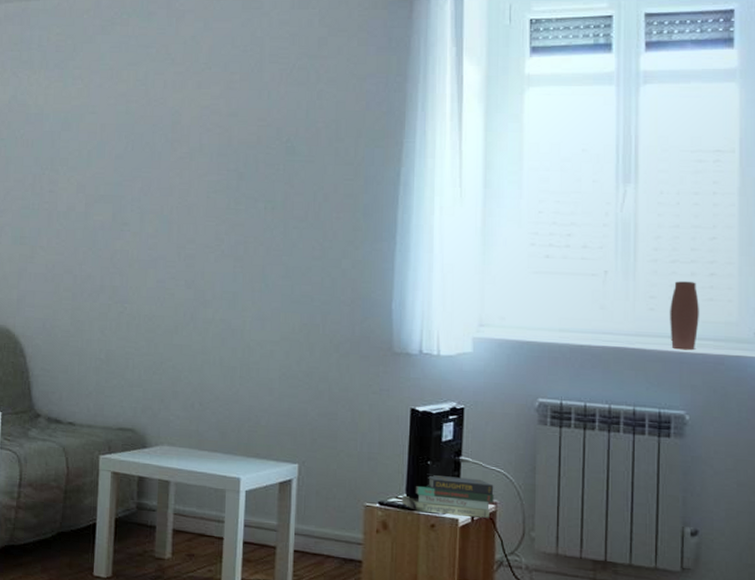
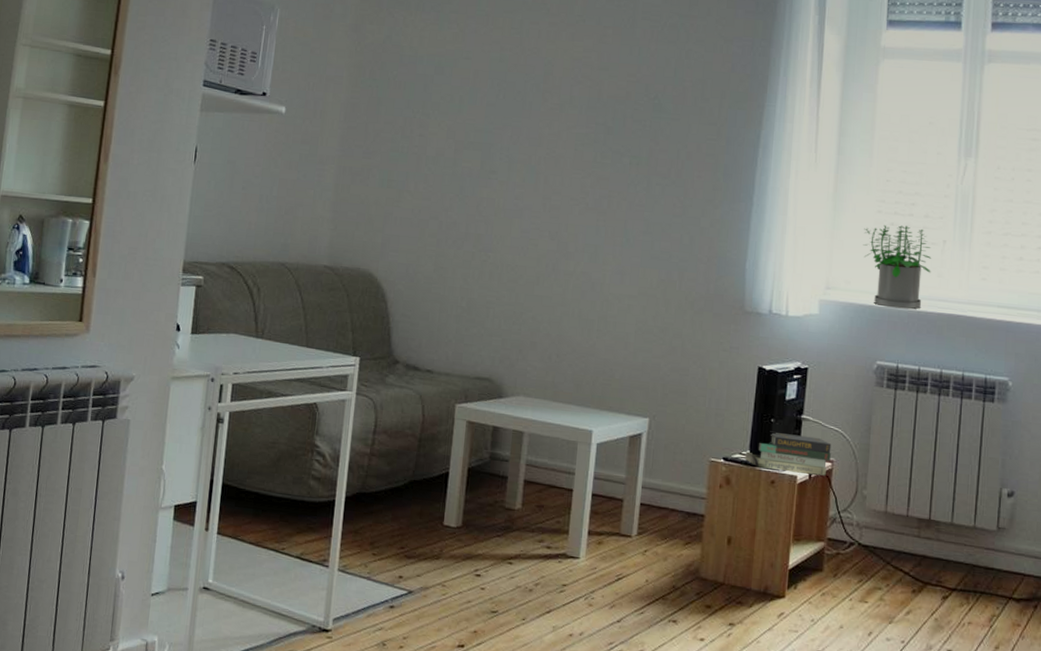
potted plant: none [517,257,593,344] -> present [863,225,932,309]
vase: present [670,281,699,351] -> none [999,253,1027,320]

